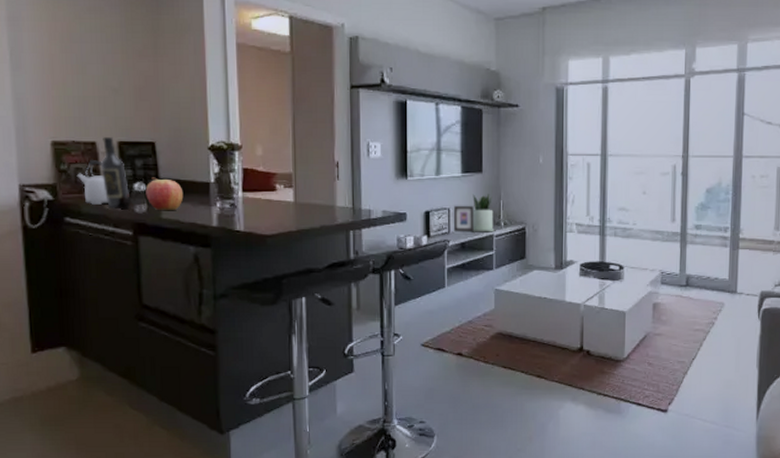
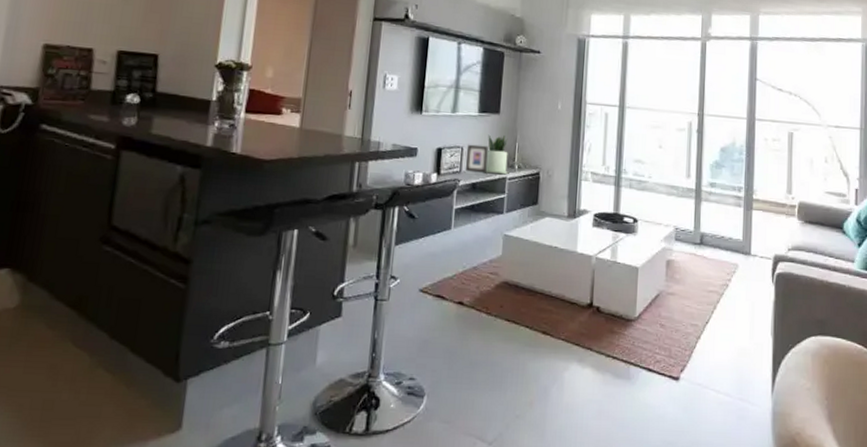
kettle: present [76,160,130,205] -> none [64,67,121,114]
wine bottle: present [100,137,131,210] -> none [92,45,120,121]
fruit: present [145,177,184,211] -> none [137,90,180,127]

